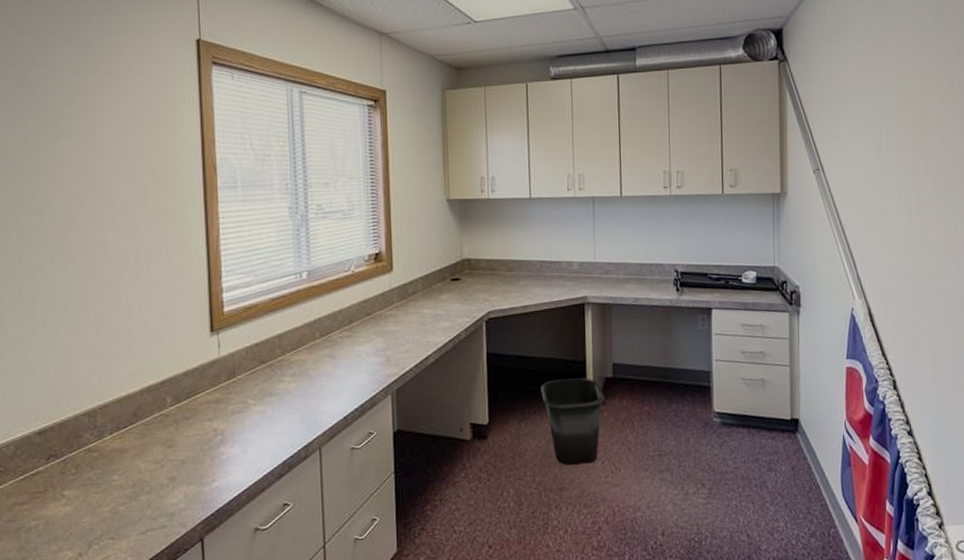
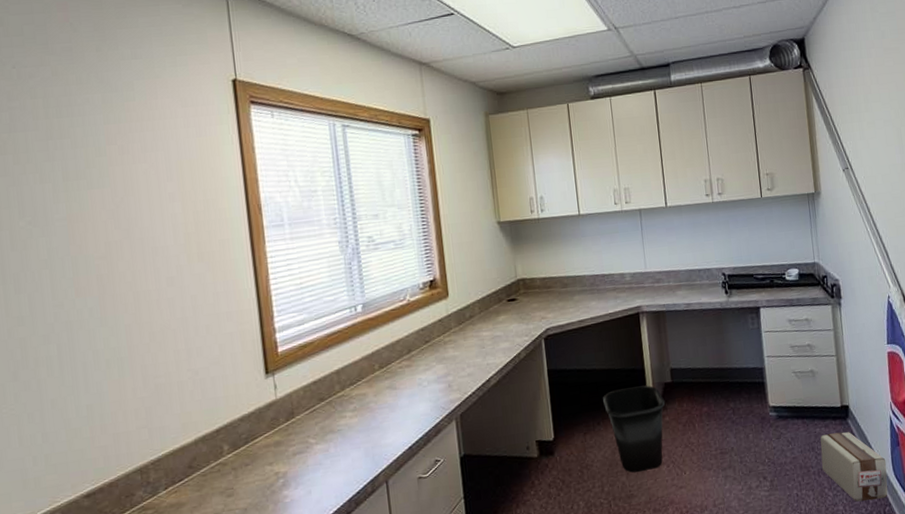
box: none [764,446,835,520] -> present [820,432,888,502]

